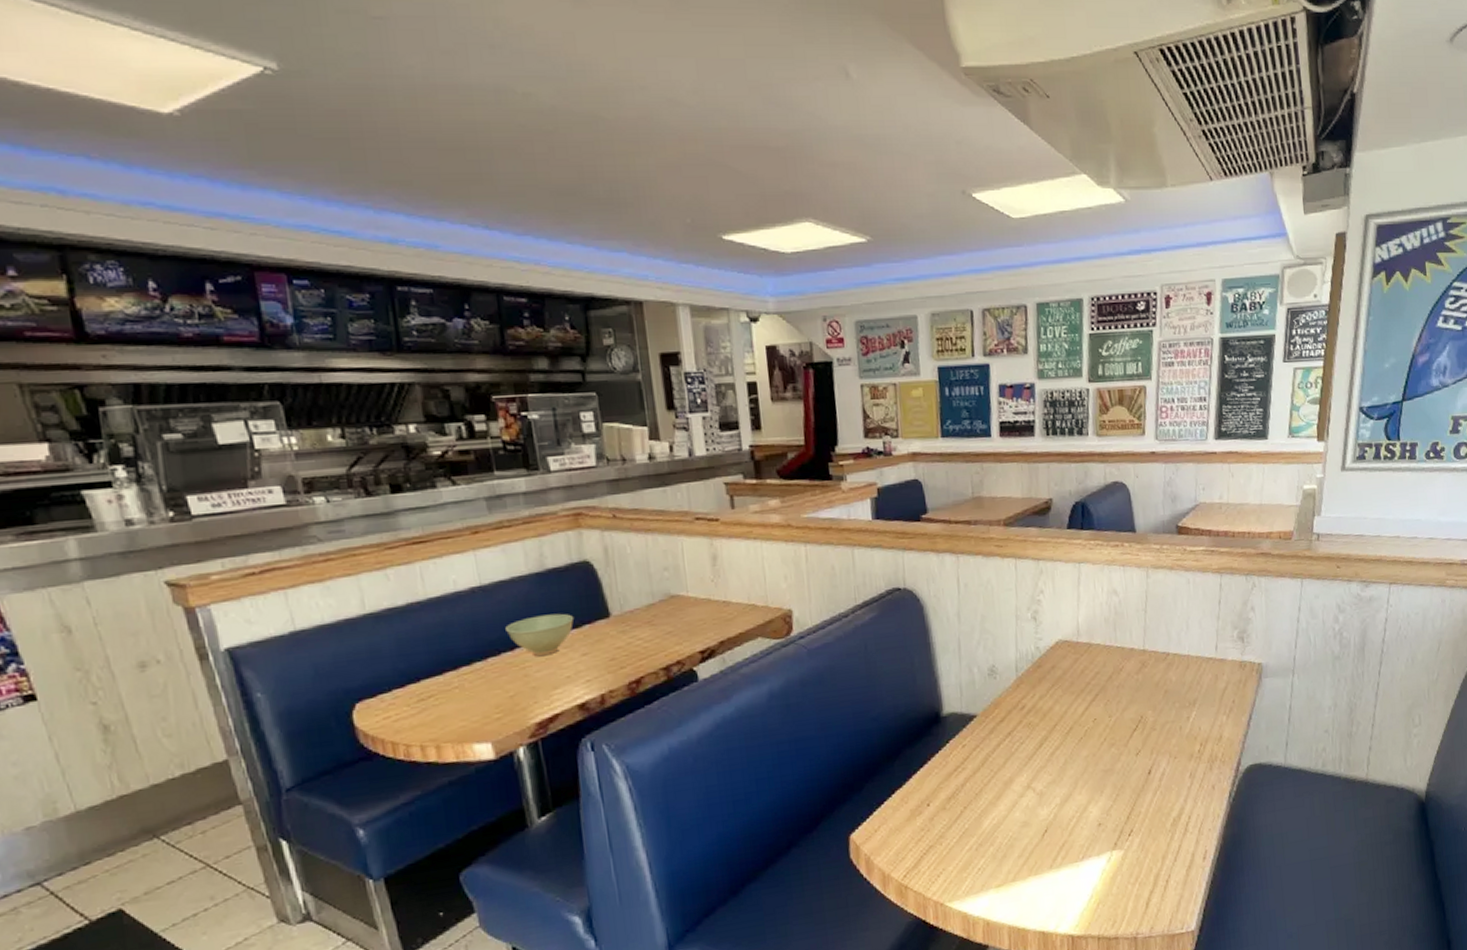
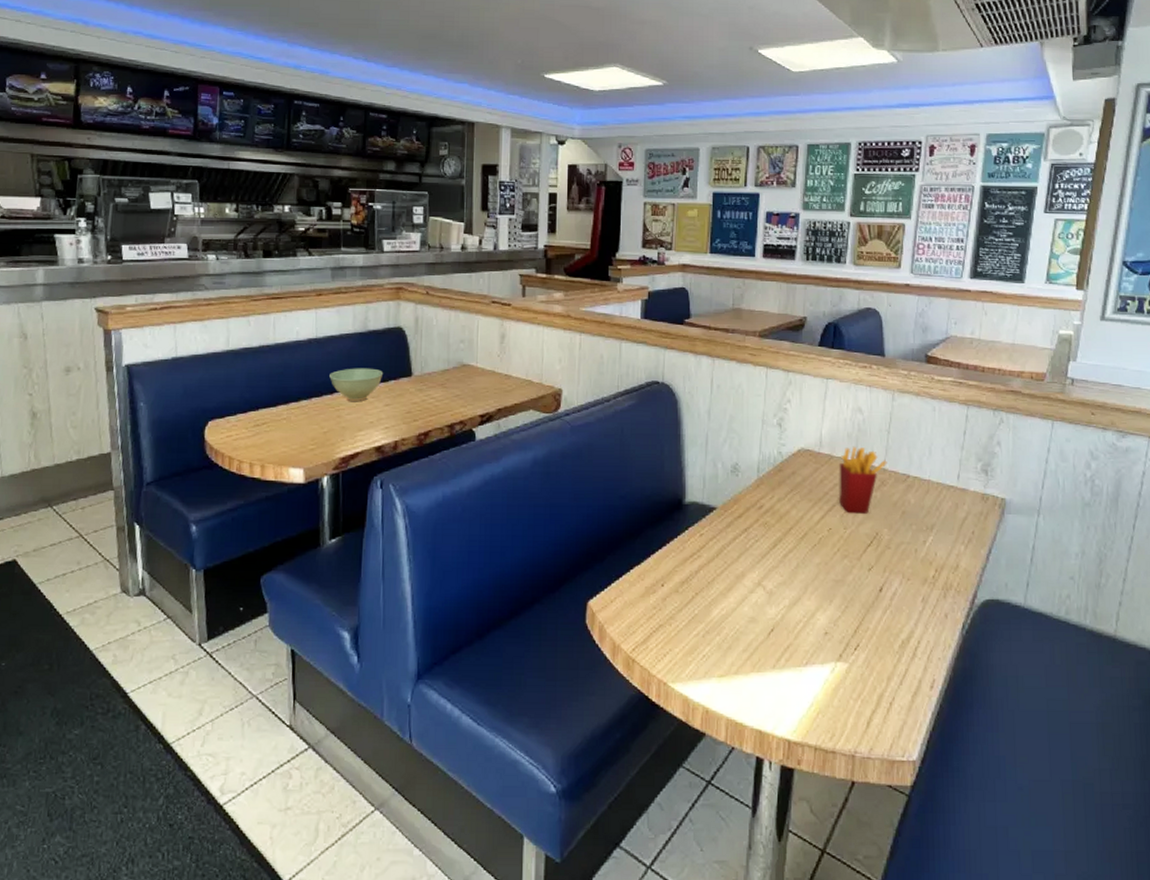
french fries: none [1098,630,1146,700] -> present [838,446,887,514]

